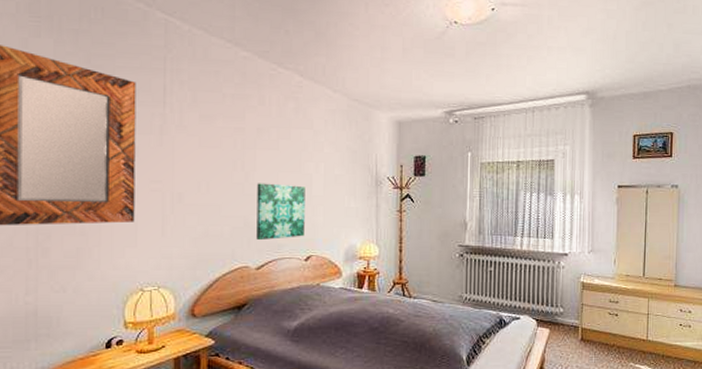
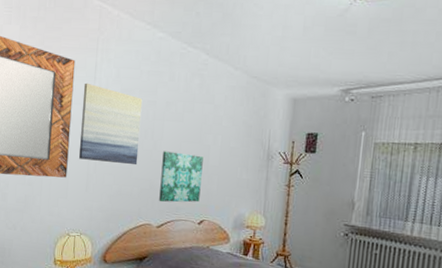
wall art: none [149,108,228,202] -> present [79,83,143,166]

